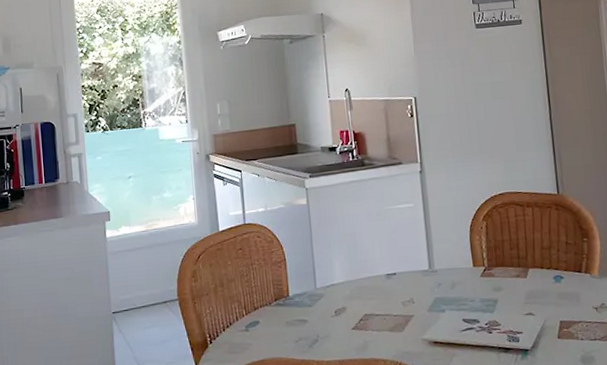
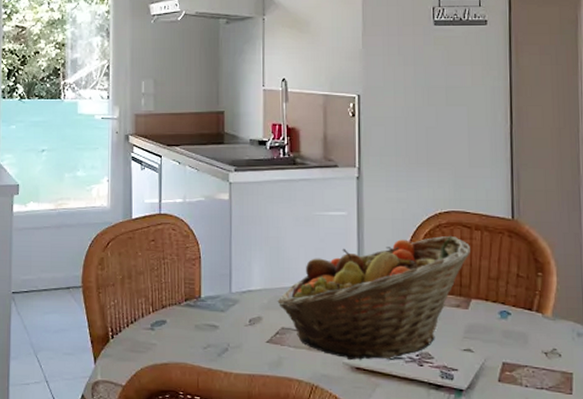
fruit basket: none [358,214,525,337] -> present [277,235,471,361]

